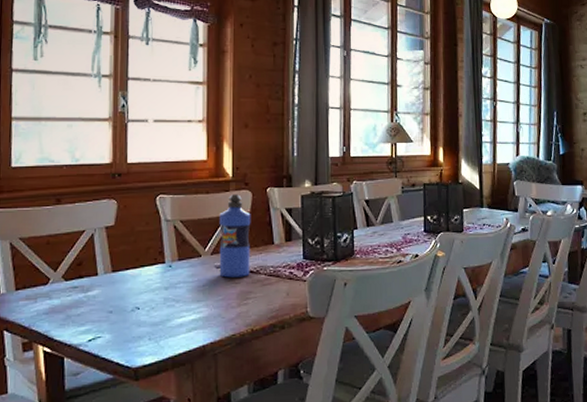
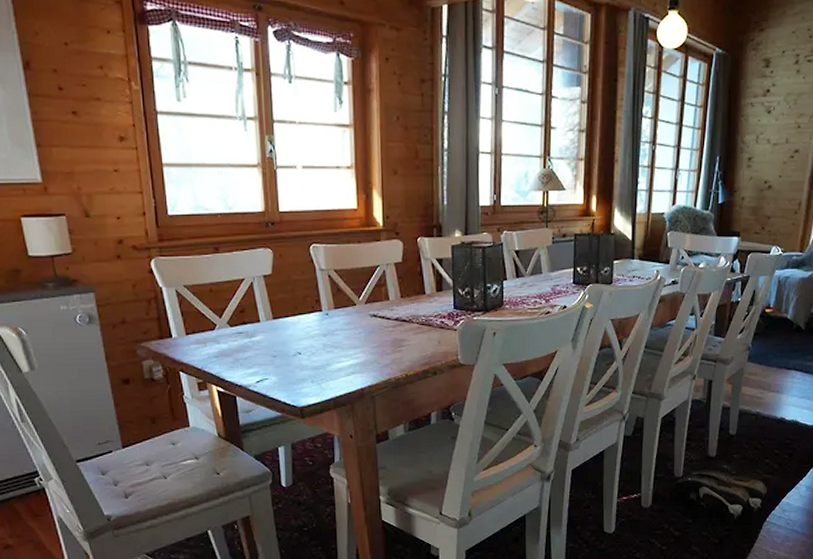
water bottle: present [219,194,251,278] -> none [371,244,403,326]

